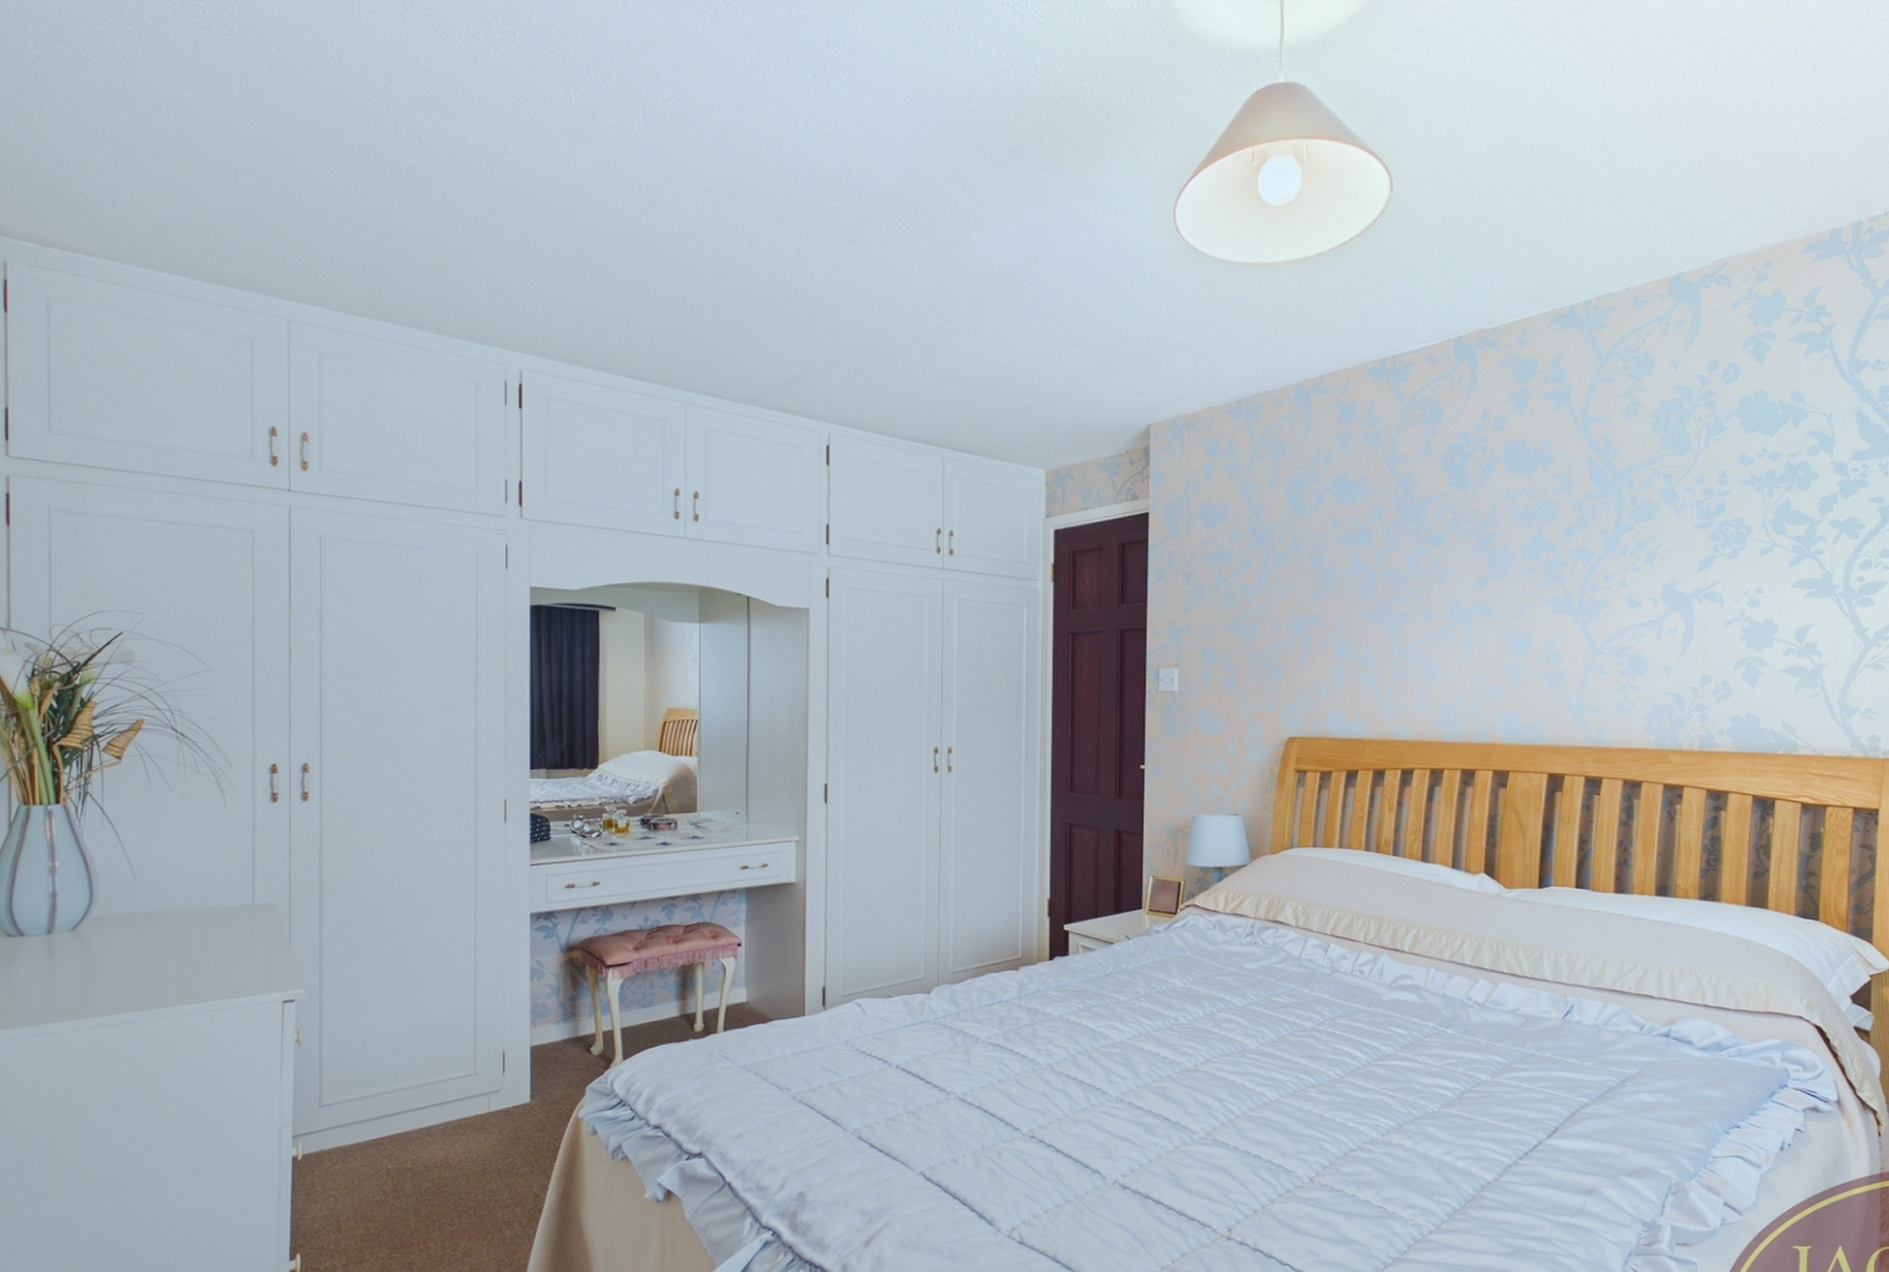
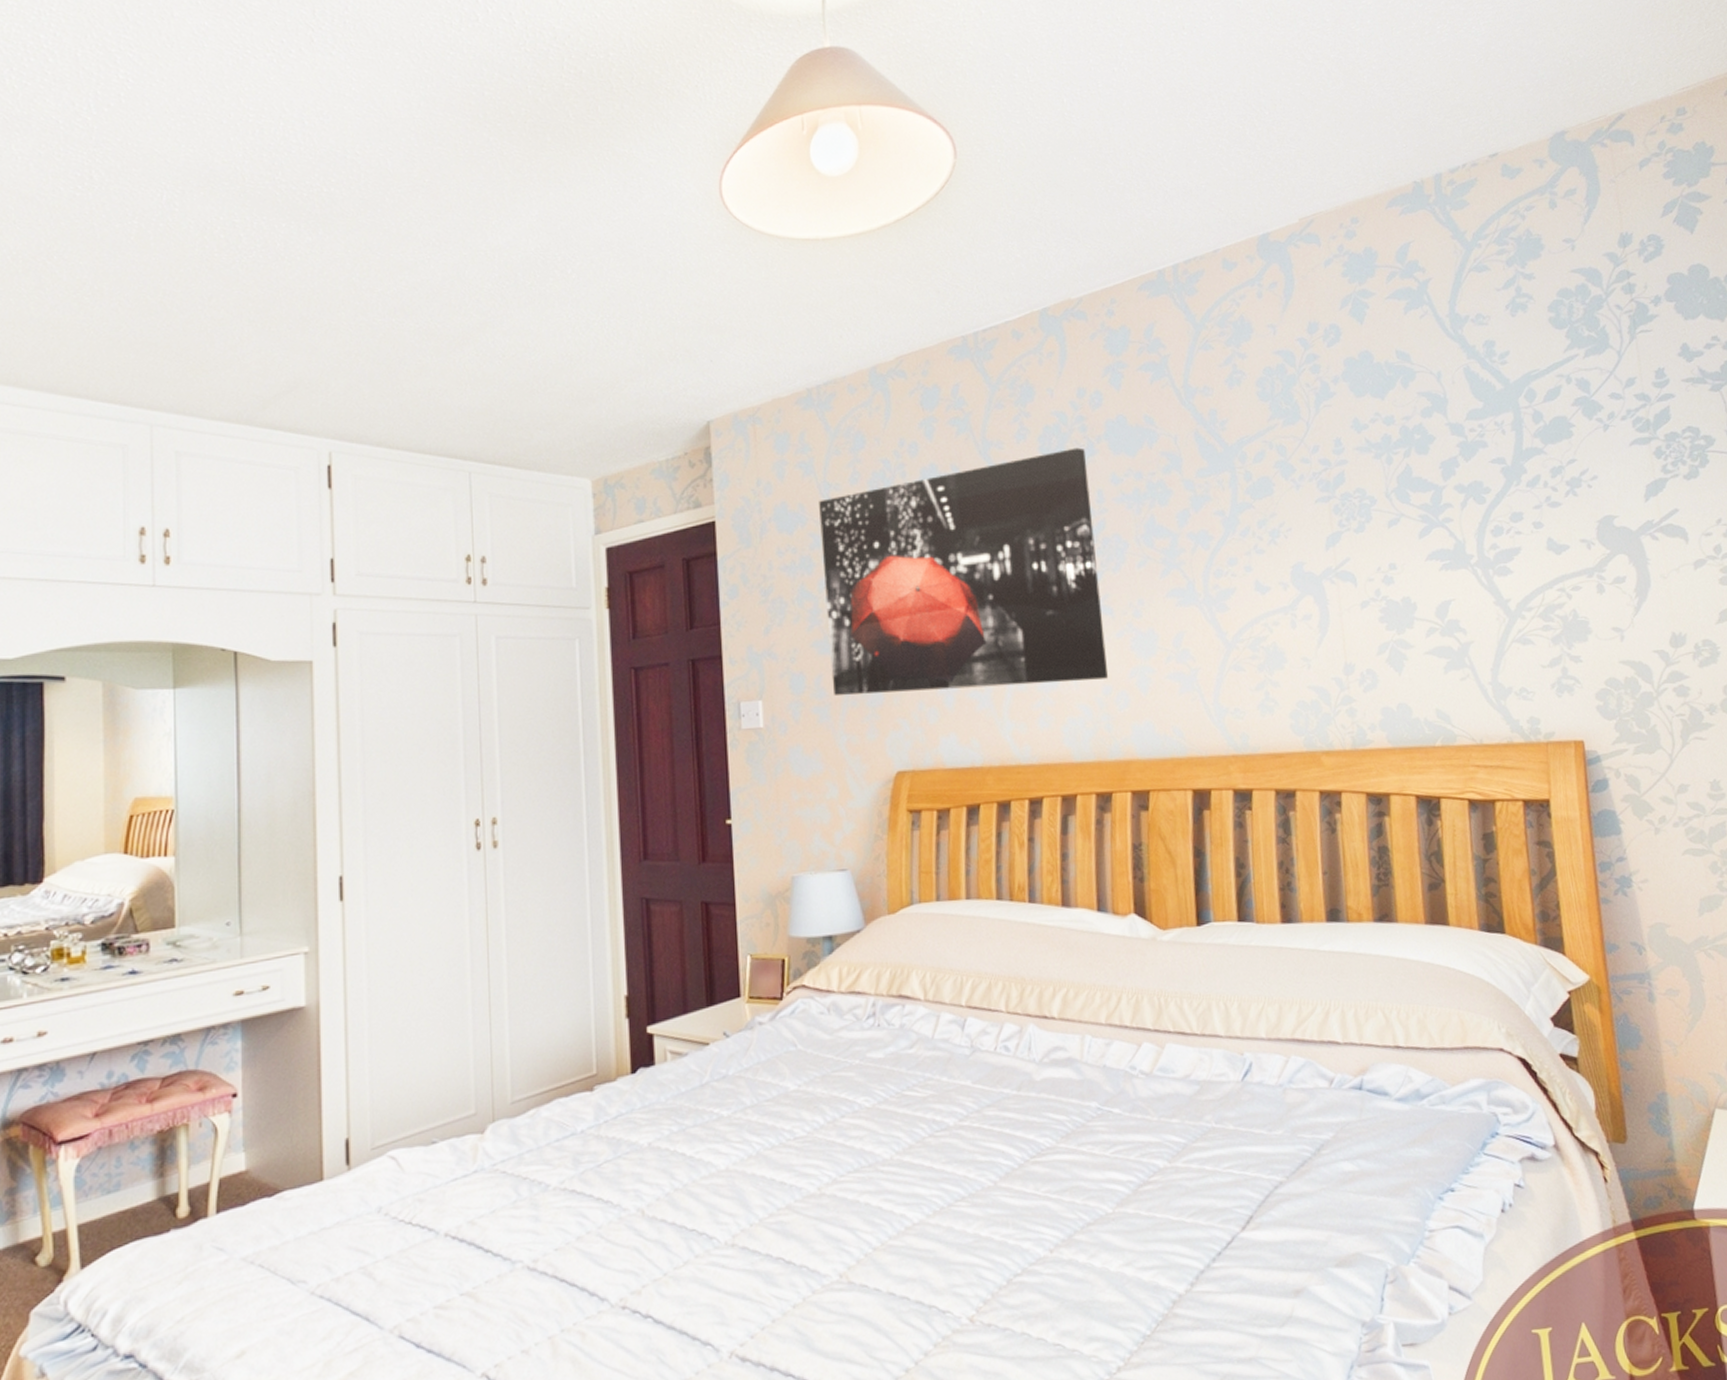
wall art: none [1239,465,1484,673] -> present [819,447,1109,697]

